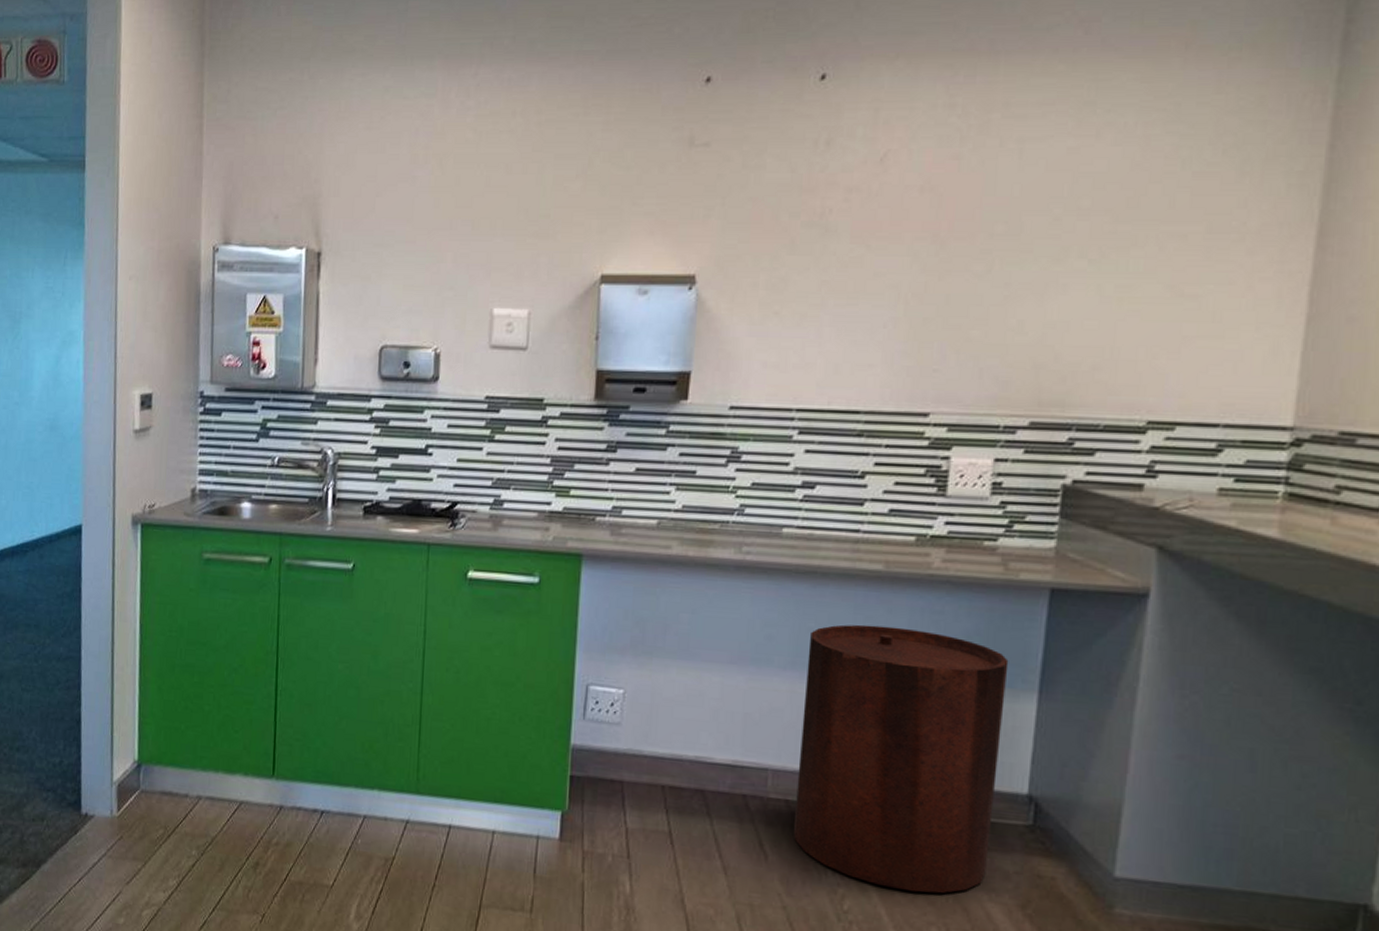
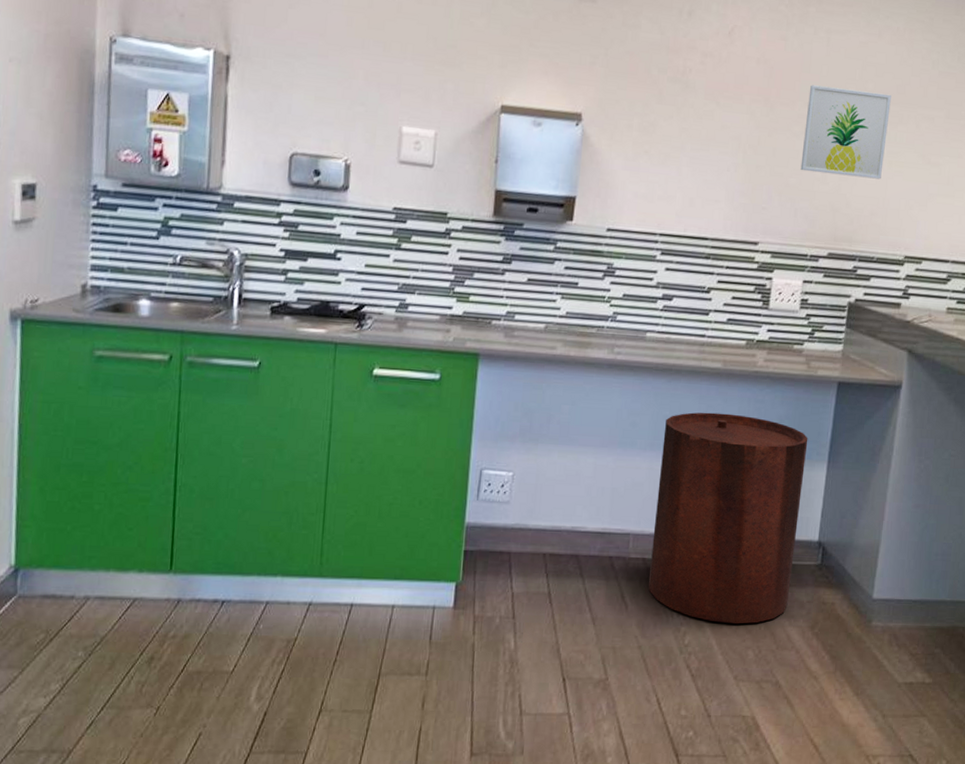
wall art: none [985,210,1119,323] -> present [800,85,891,180]

